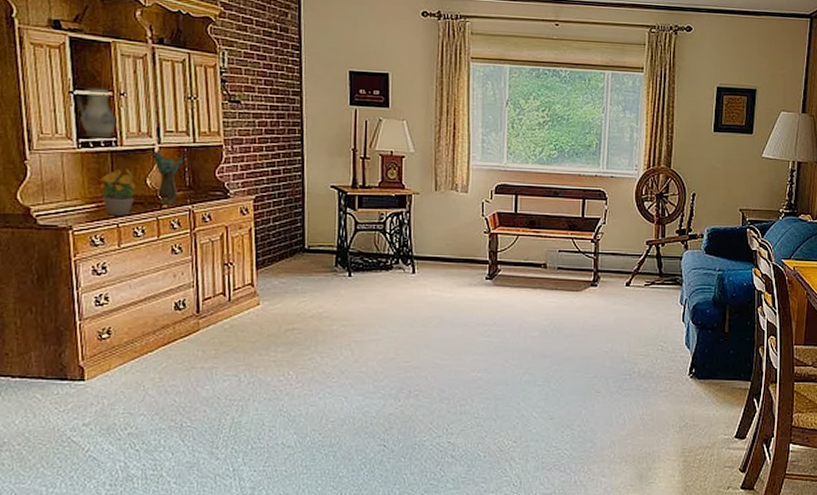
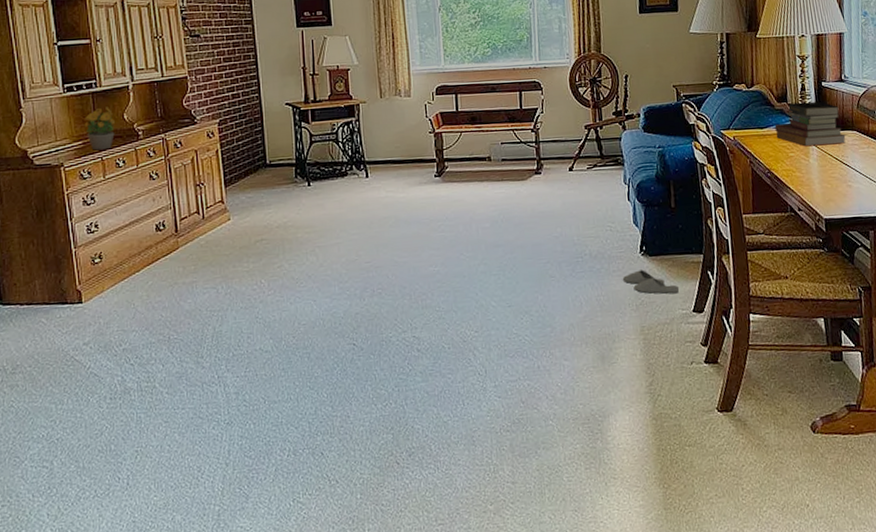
ceramic pitcher: present [76,89,117,139] -> none [60,38,95,83]
vase: present [149,150,183,205] -> none [125,88,154,136]
slippers: none [668,392,724,419] -> present [622,270,680,294]

